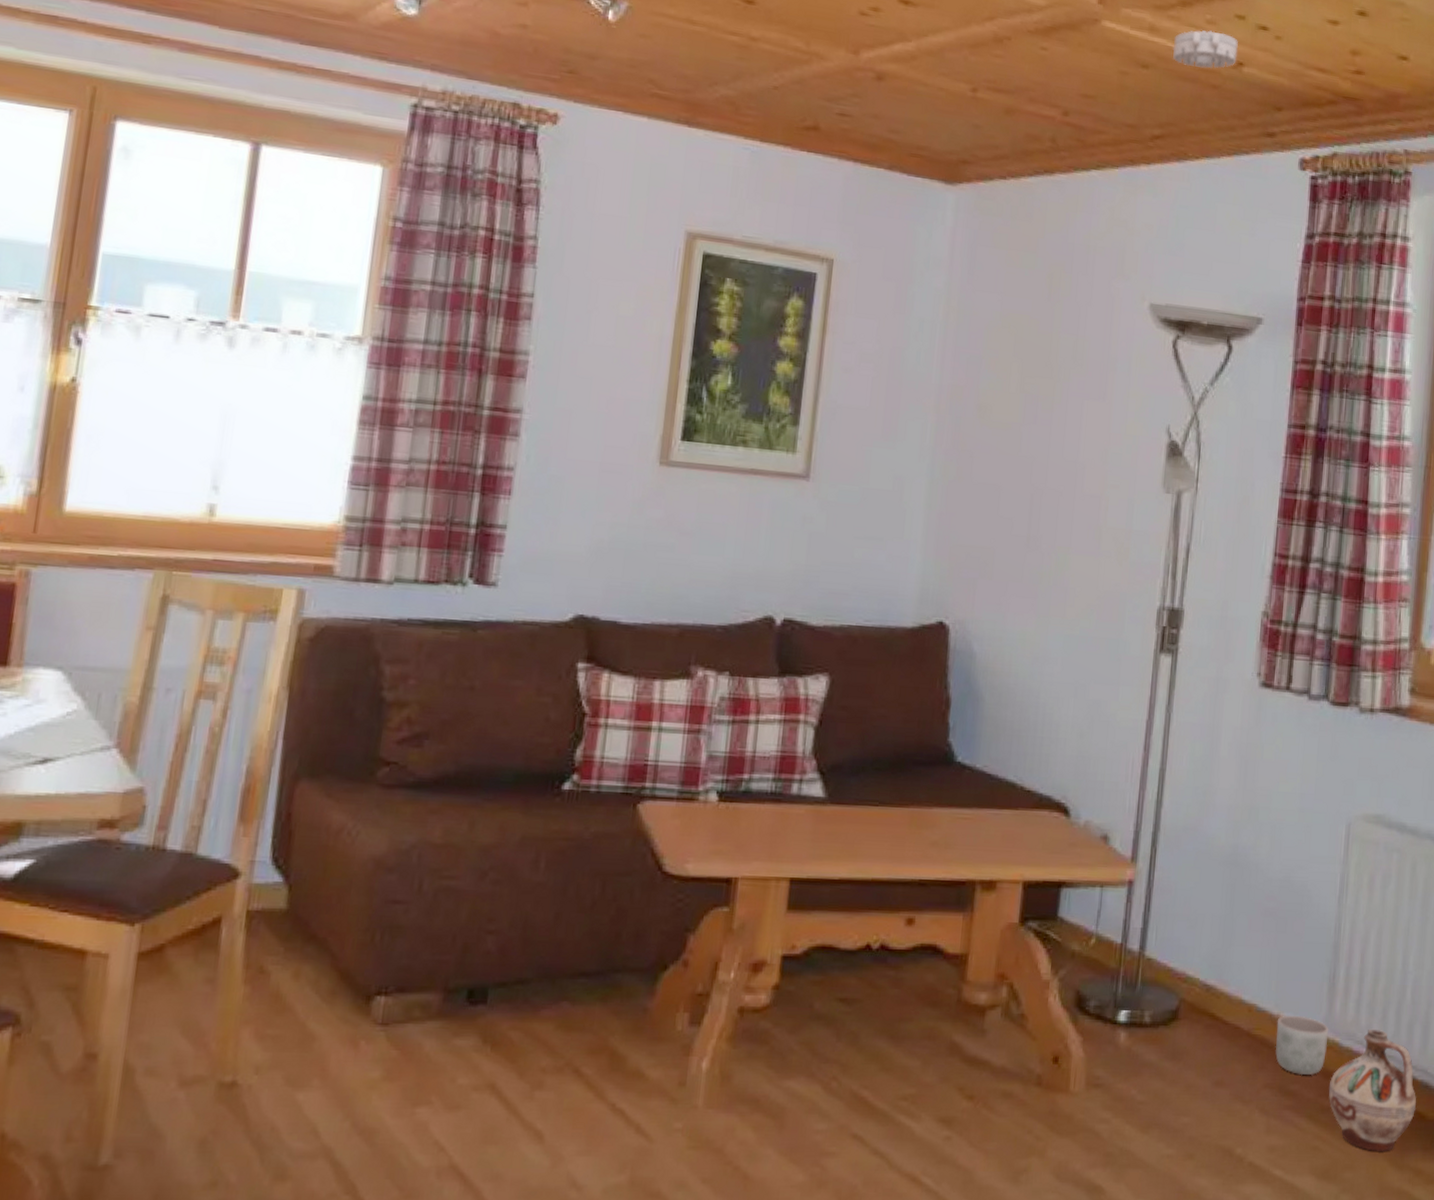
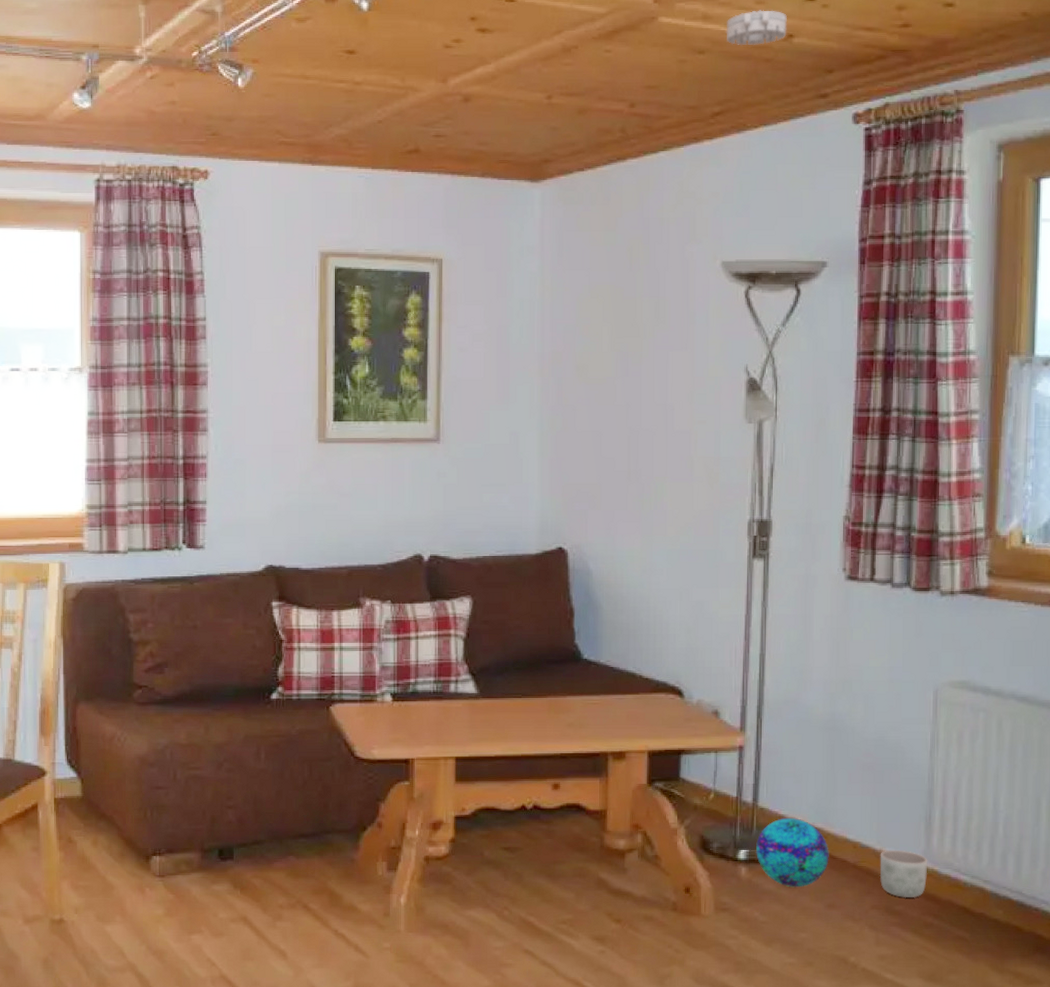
decorative ball: none [1138,971,1221,1059] -> present [756,817,829,887]
ceramic jug: present [1328,1028,1417,1151] -> none [930,859,1013,958]

